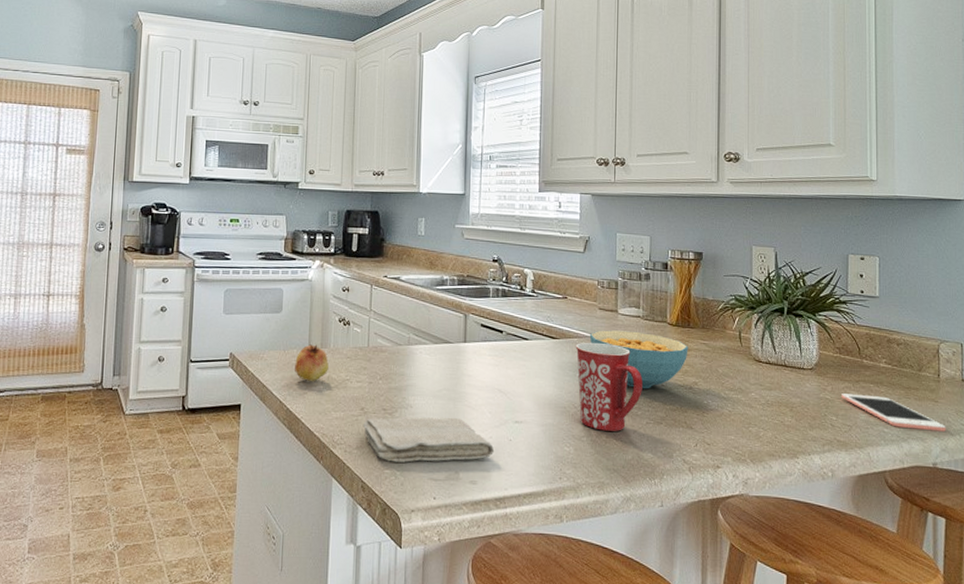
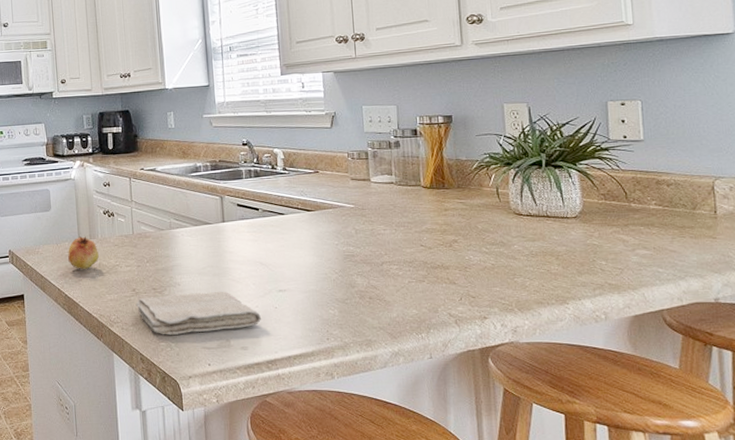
mug: present [575,342,643,431] -> none [331,211,402,293]
cereal bowl: present [589,330,688,388] -> none [344,197,445,250]
cell phone: present [842,393,946,432] -> none [610,237,727,267]

